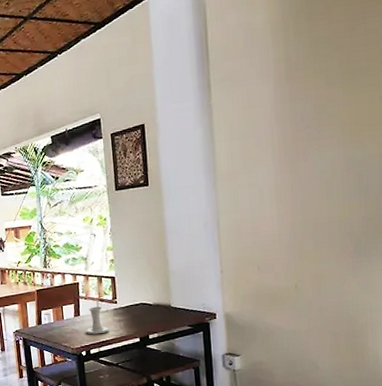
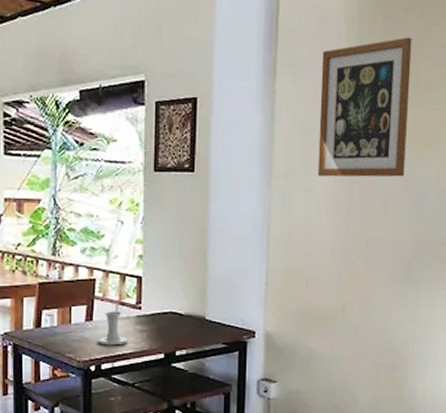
wall art: none [251,30,345,172] -> present [317,37,412,177]

